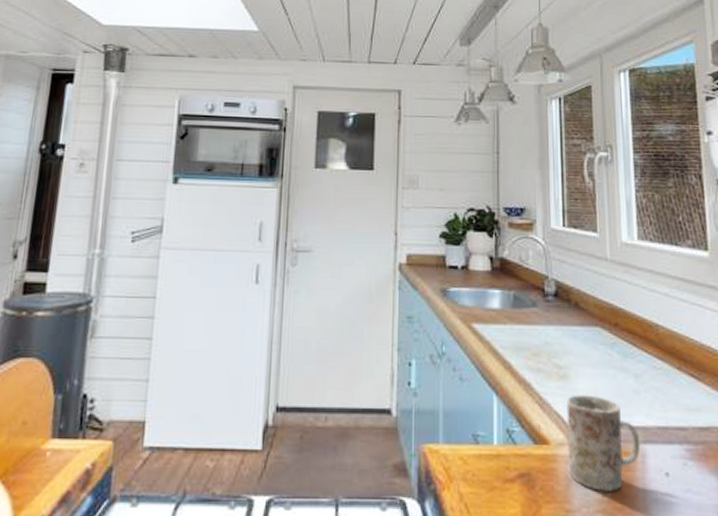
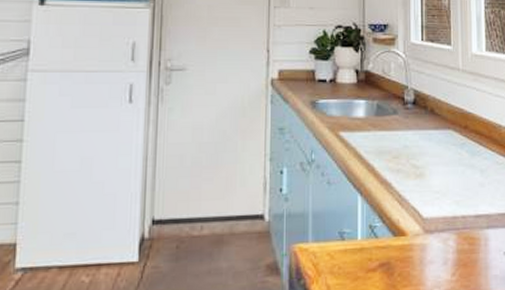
mug: present [566,394,641,491] -> none [422,190,484,273]

